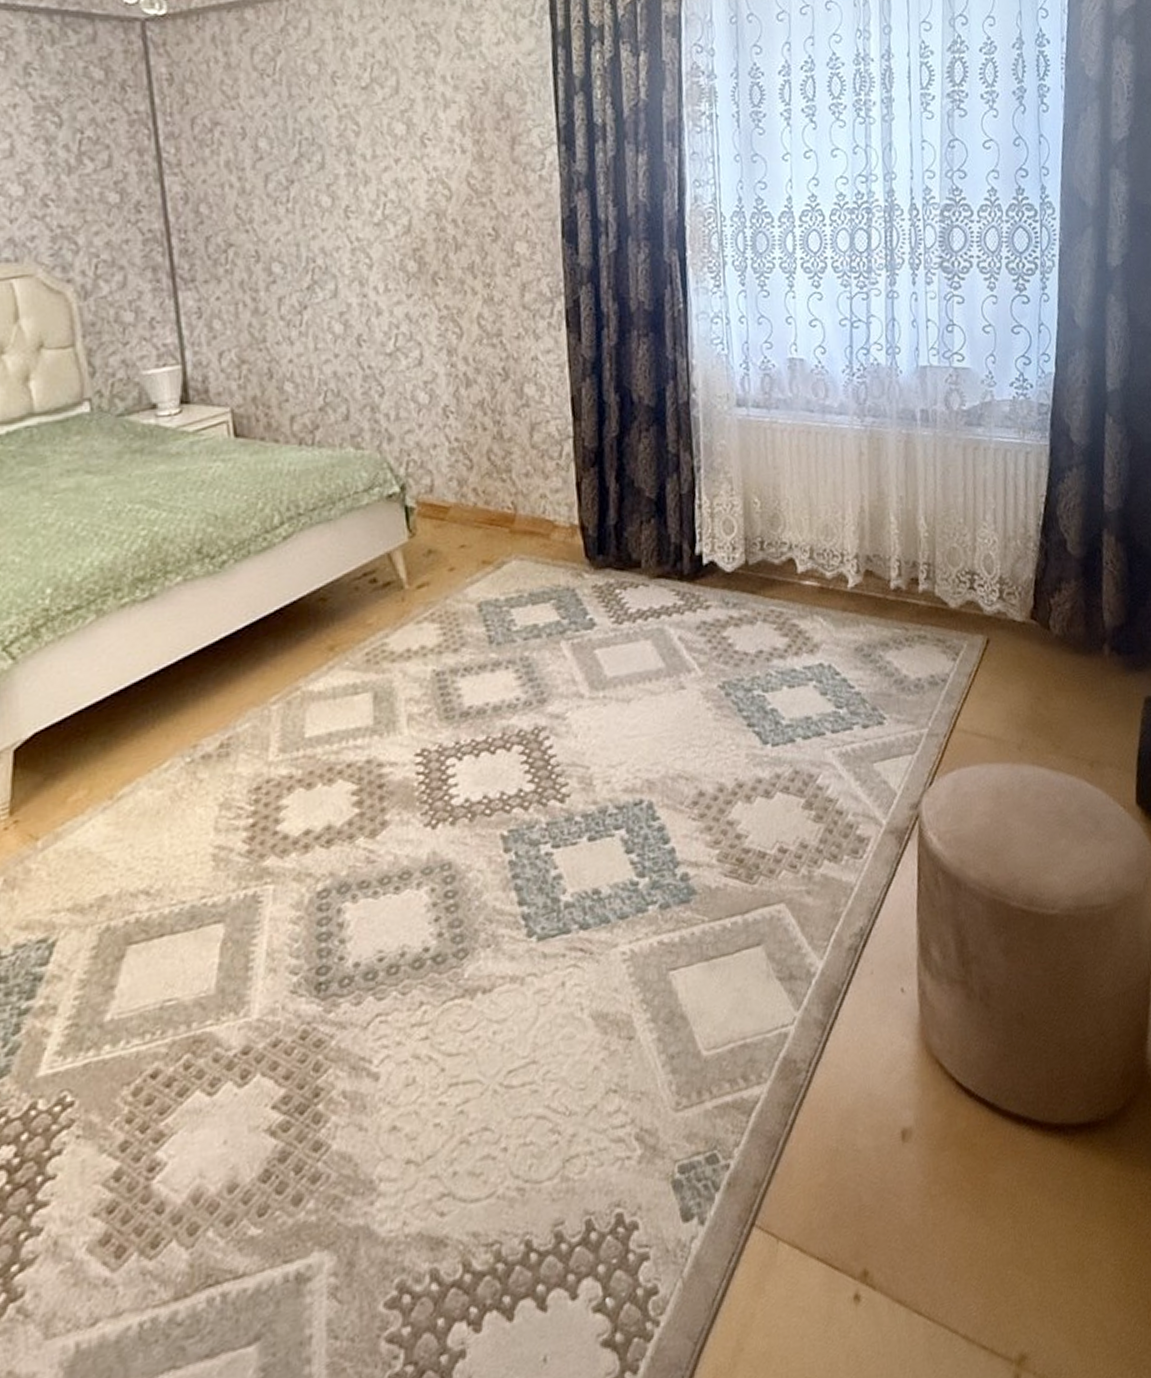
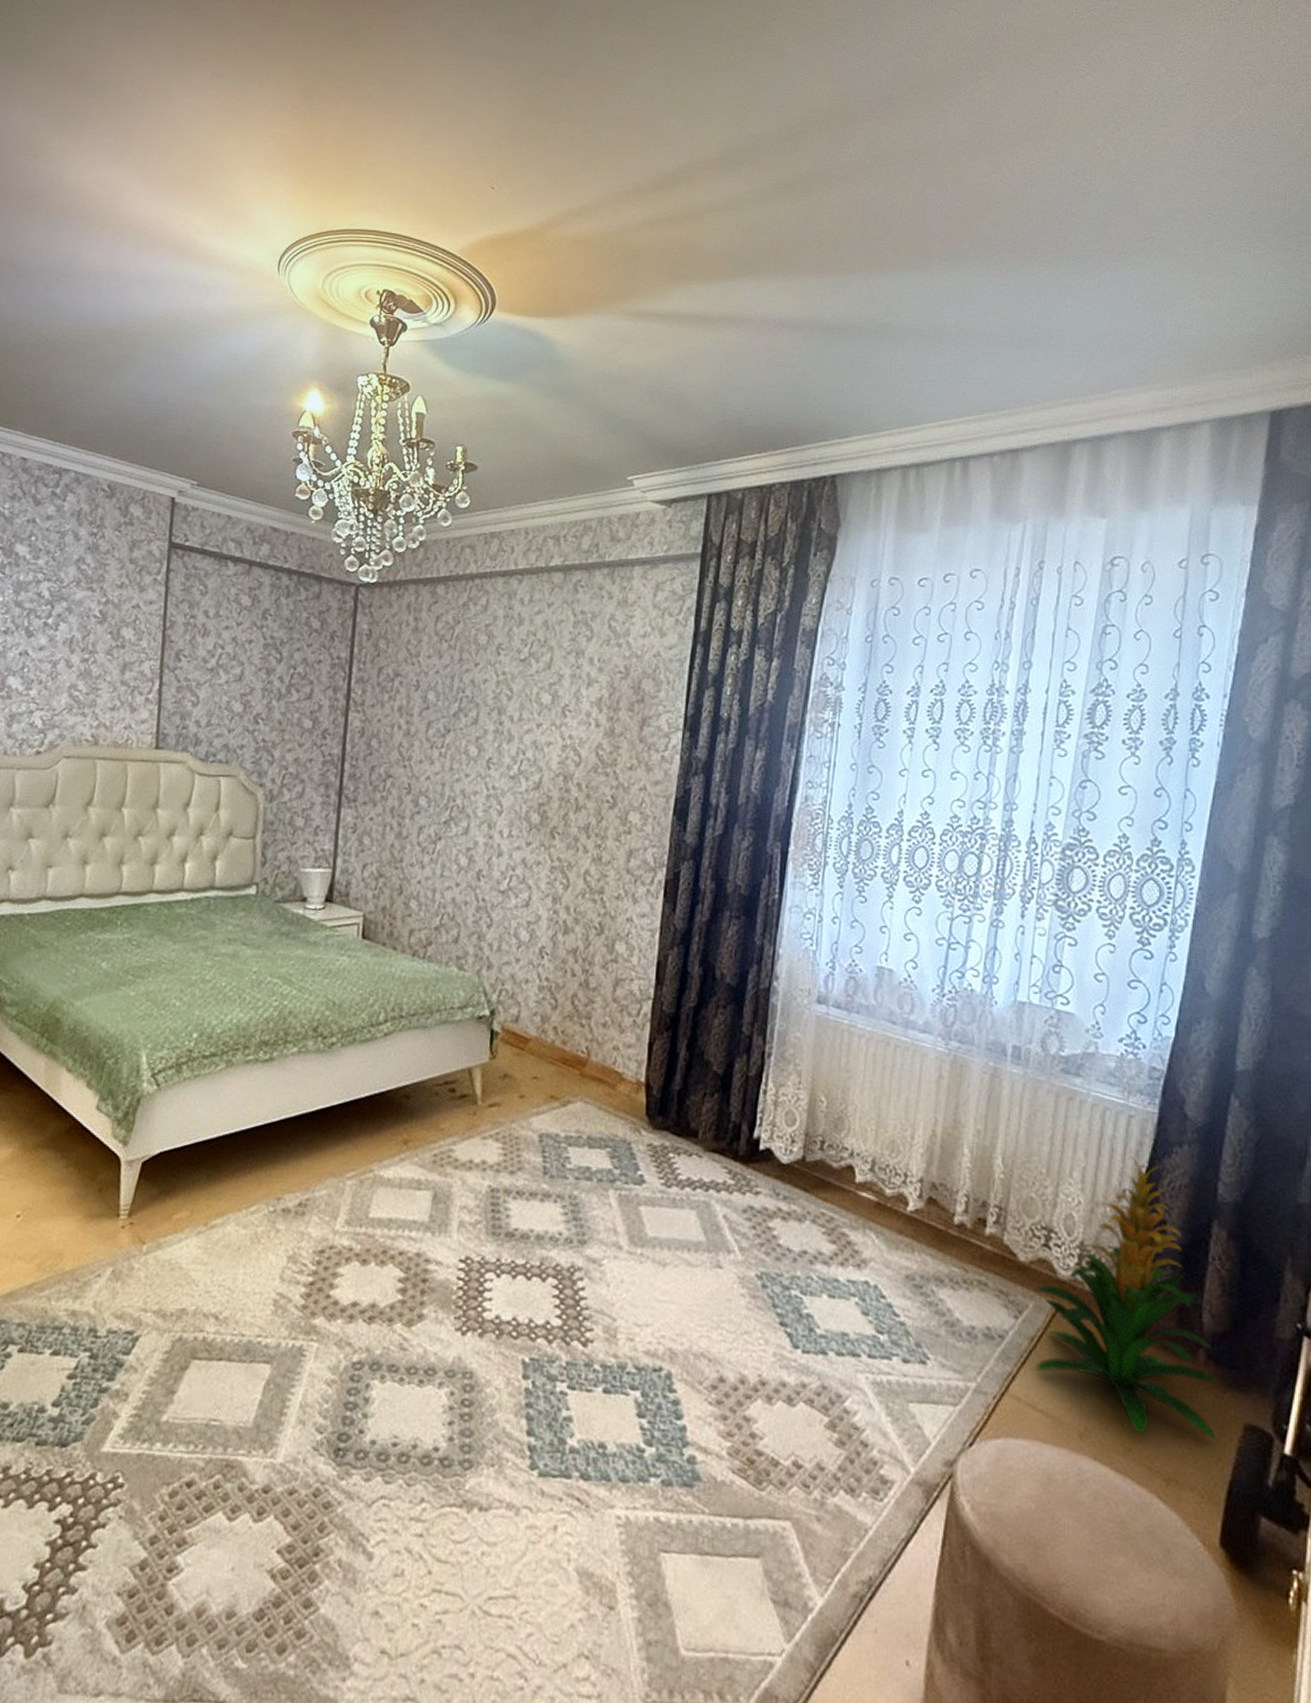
indoor plant: none [967,489,1125,732] -> present [1035,1156,1218,1441]

